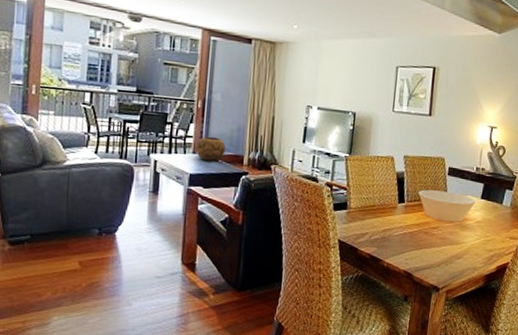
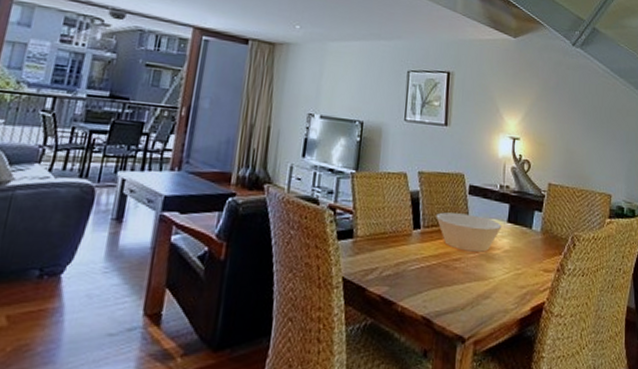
decorative bowl: present [196,136,226,162] -> none [174,149,211,181]

